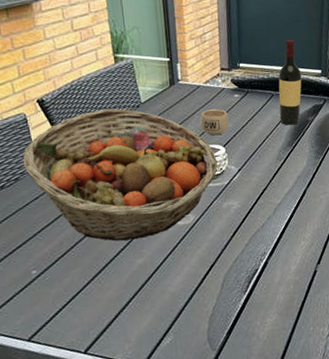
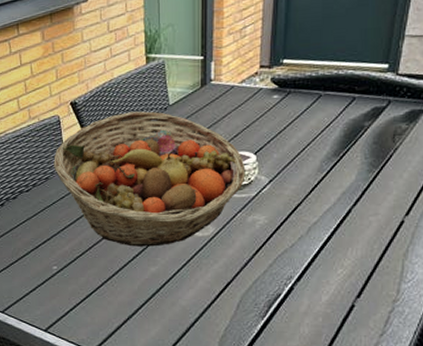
mug: present [200,109,229,136] -> none [230,112,264,142]
wine bottle: present [278,39,302,125] -> none [326,28,362,131]

